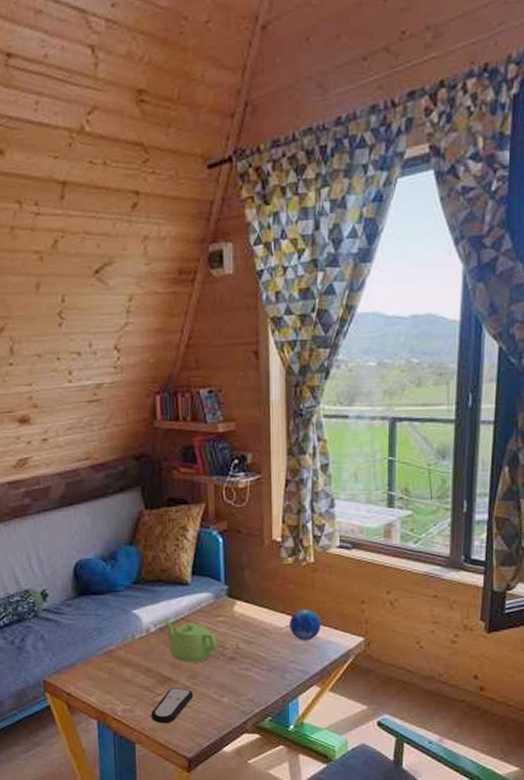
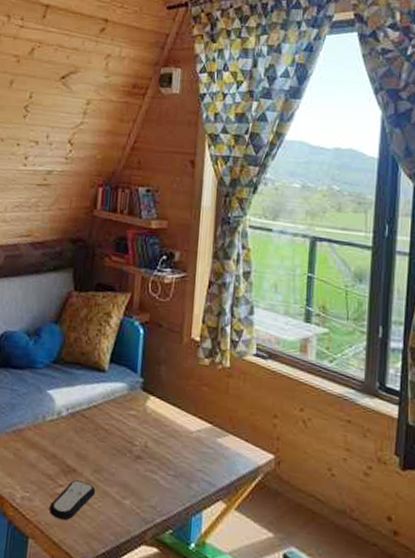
teapot: present [163,619,218,663] -> none [75,404,127,457]
decorative orb: present [289,608,321,641] -> none [200,414,232,450]

